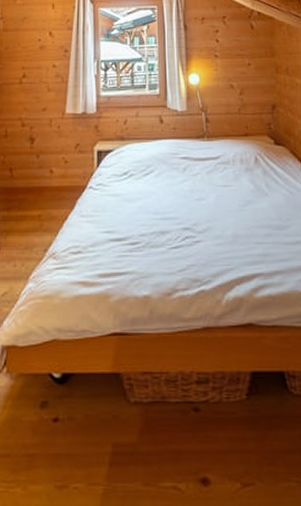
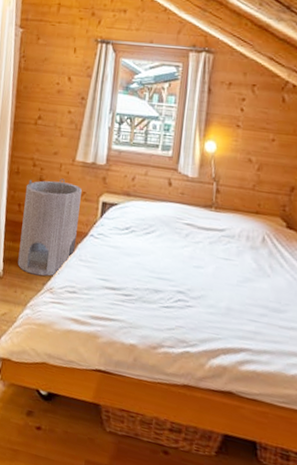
cylinder: none [14,134,75,242] -> present [17,178,82,276]

